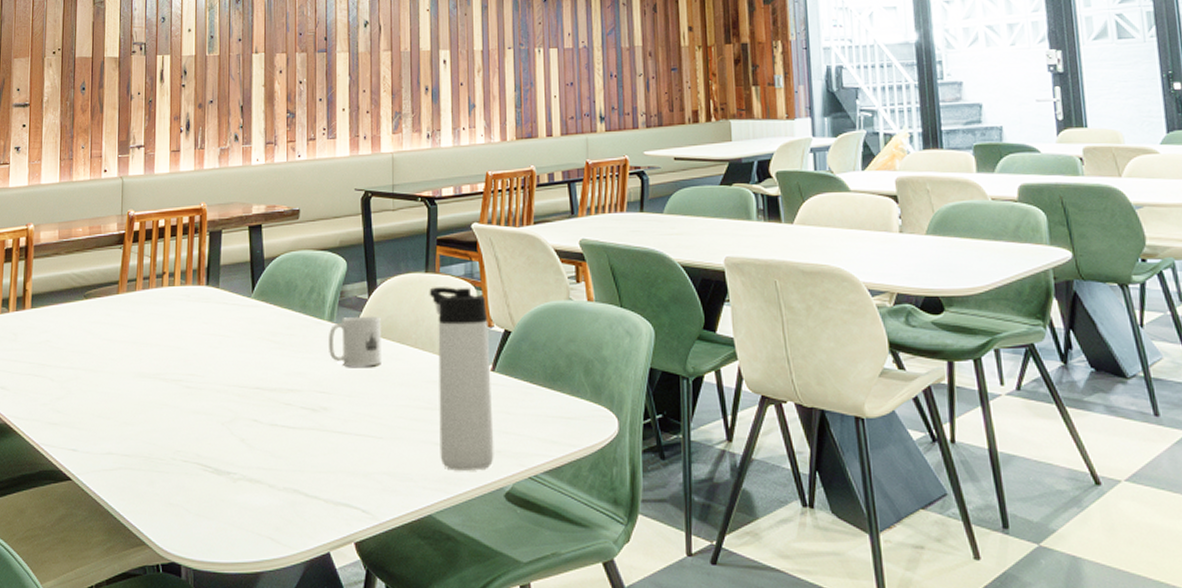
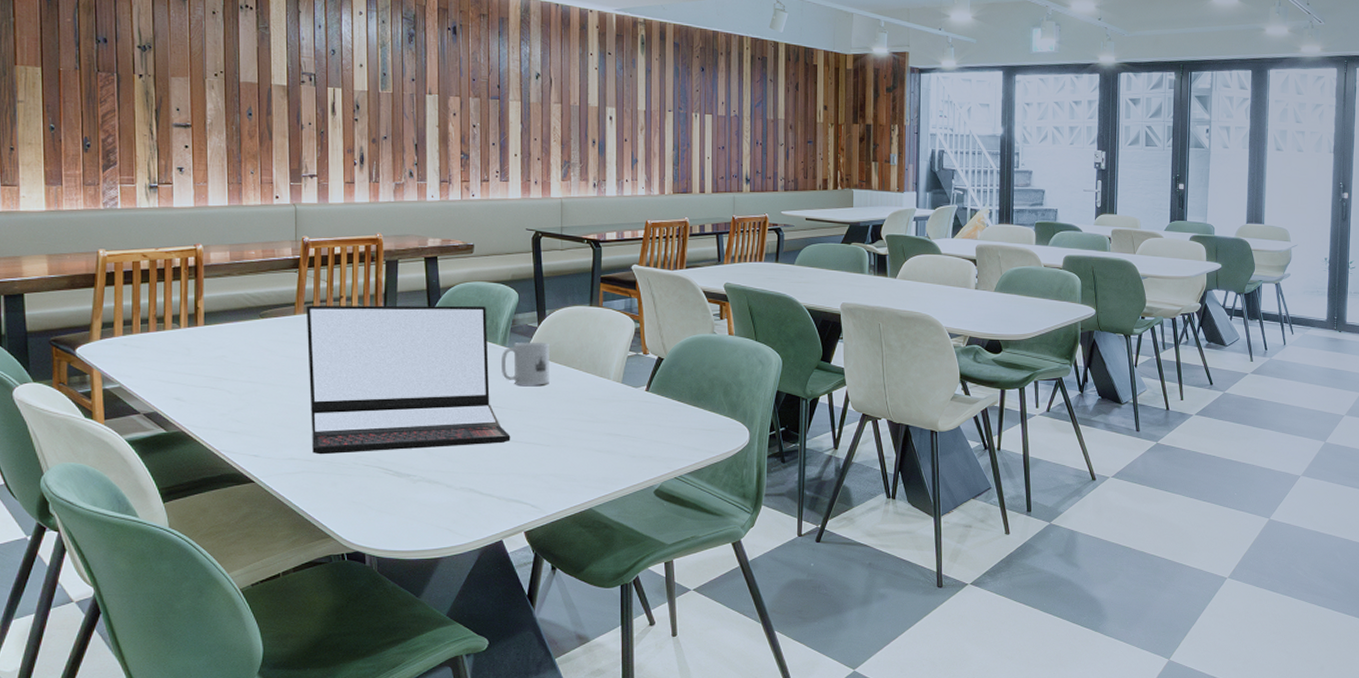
laptop: none [128,277,339,449] -> present [305,305,511,455]
thermos bottle: present [429,287,494,471] -> none [593,319,646,472]

